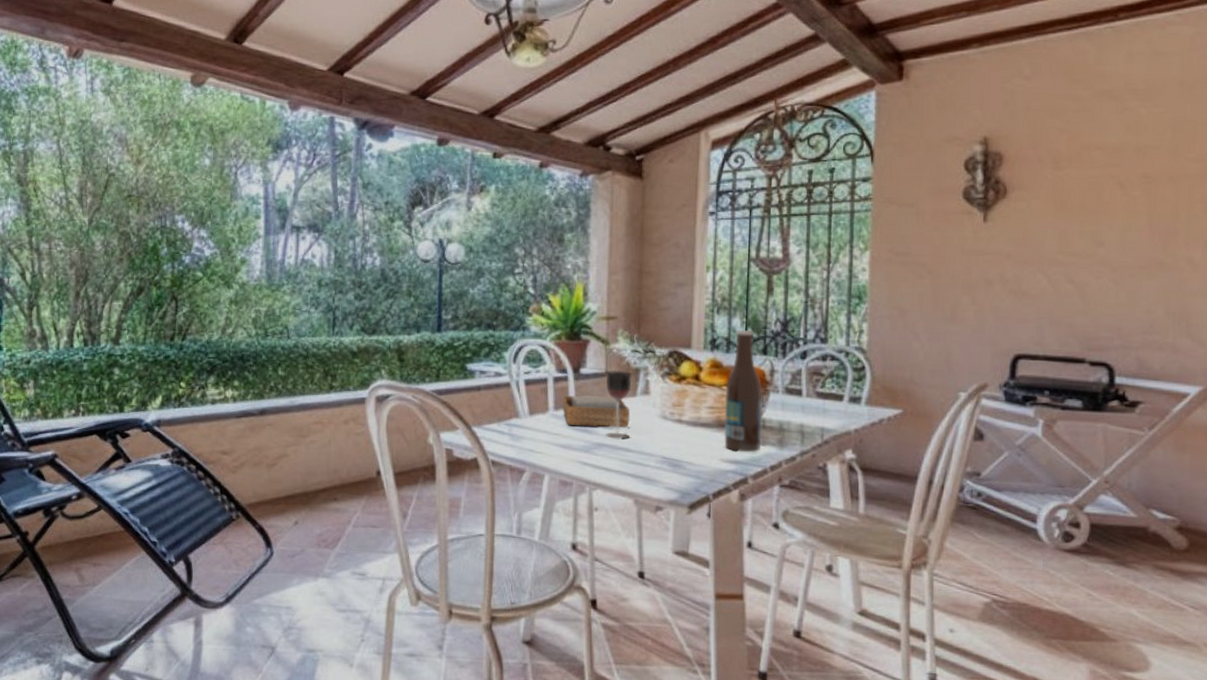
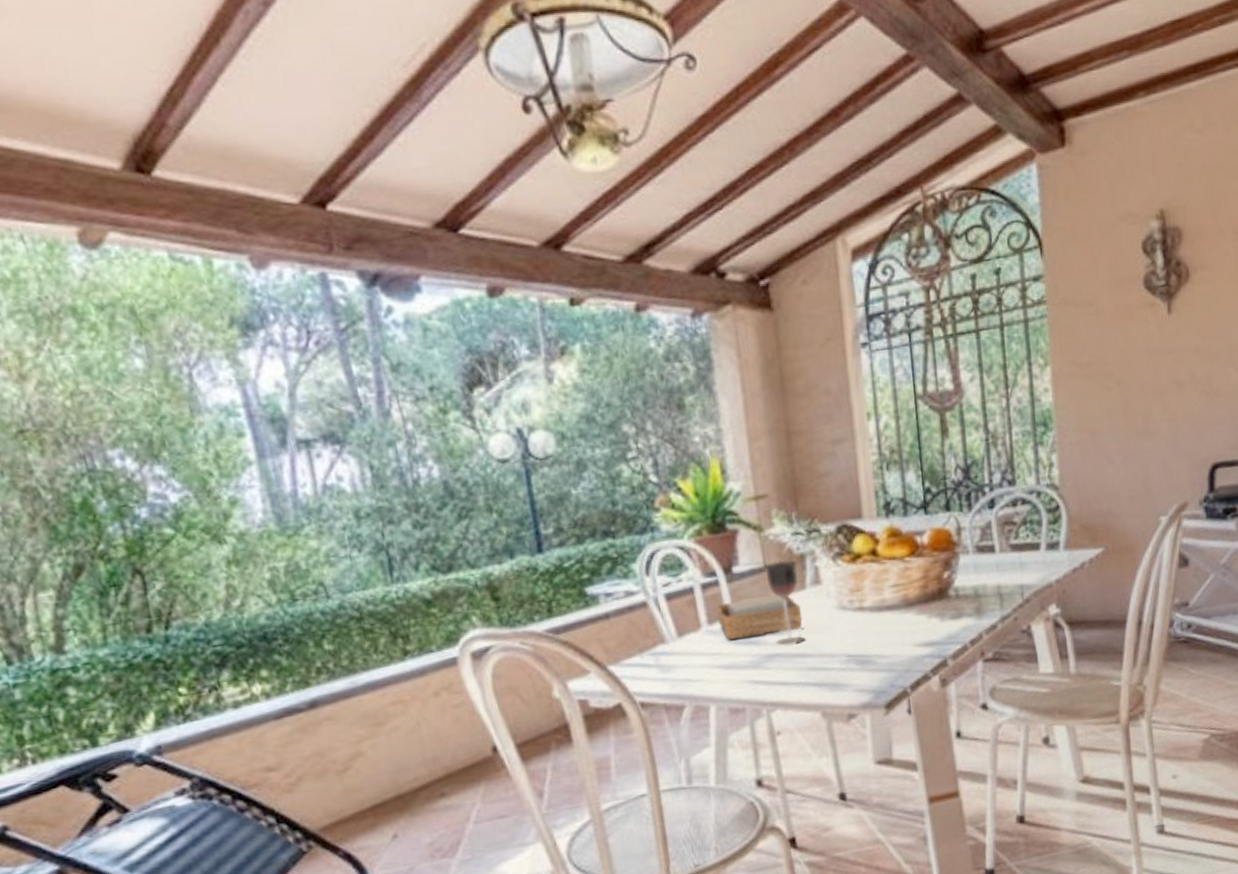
beer bottle: present [724,329,763,453] -> none [908,483,958,632]

